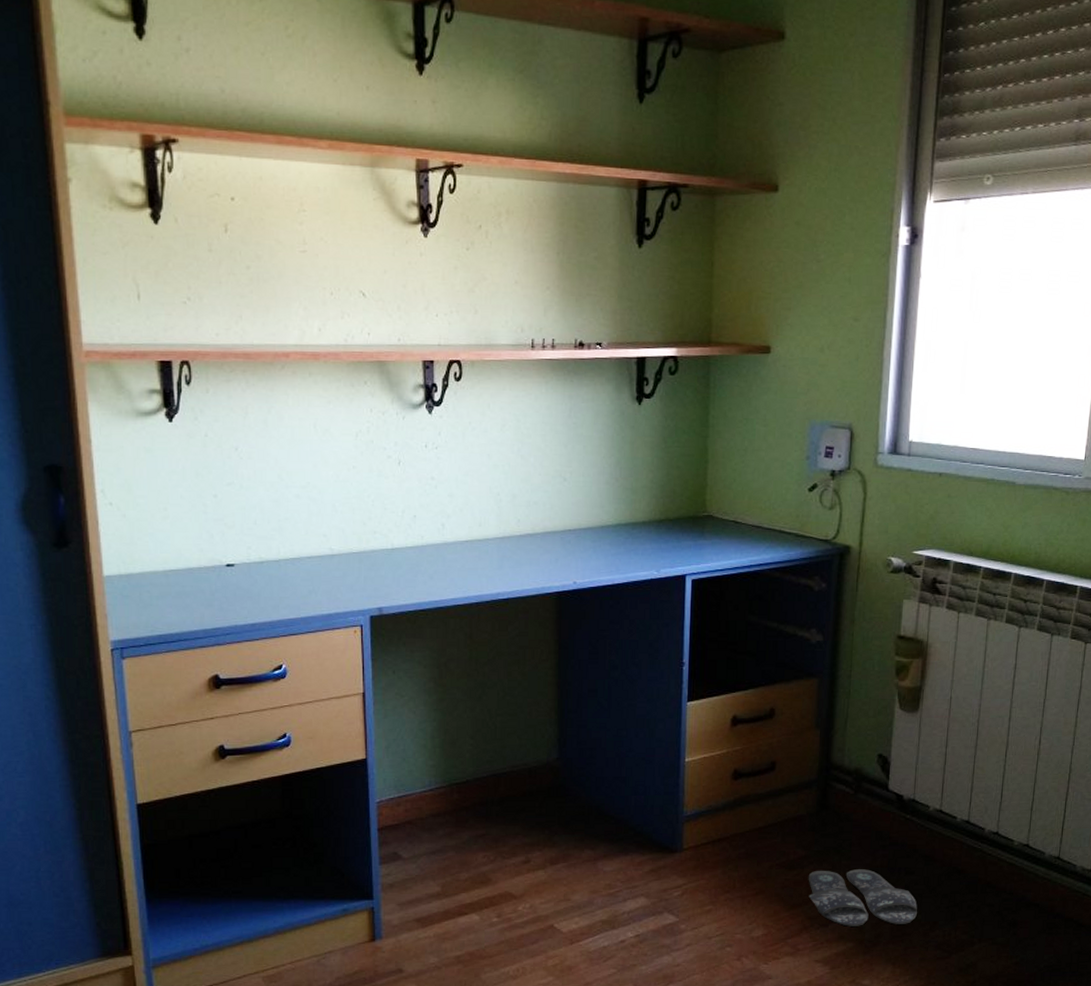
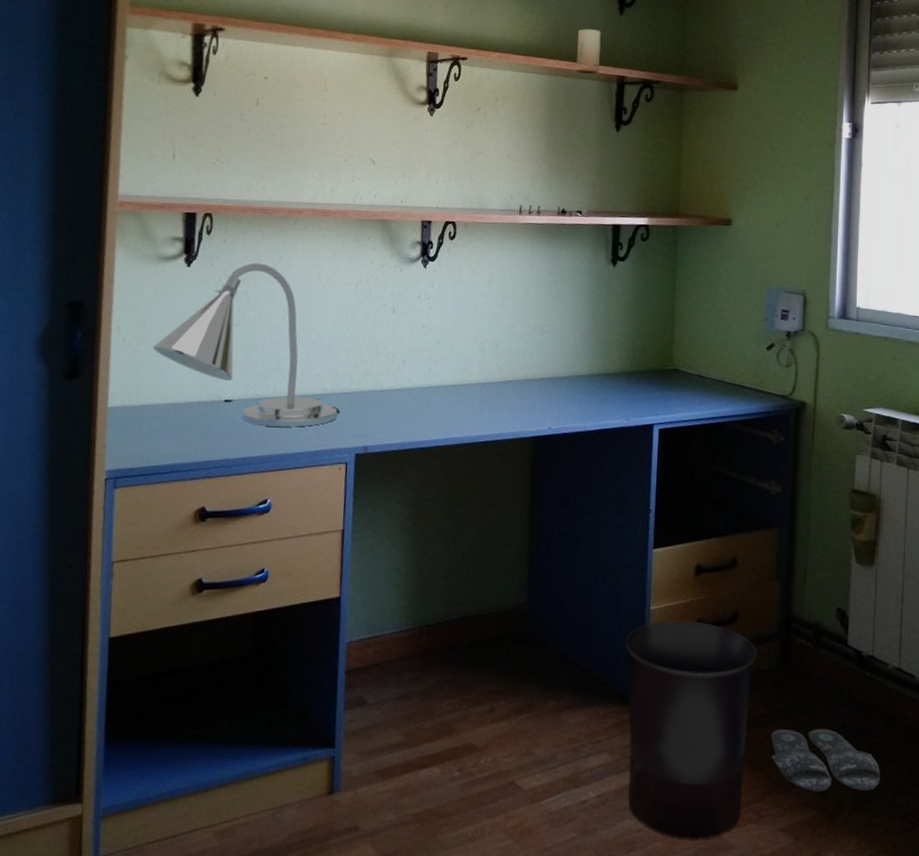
table lamp: none [142,415,350,590] -> present [152,263,340,427]
candle: none [589,122,618,179] -> present [576,28,601,74]
waste bin: none [660,771,795,972] -> present [625,620,757,840]

